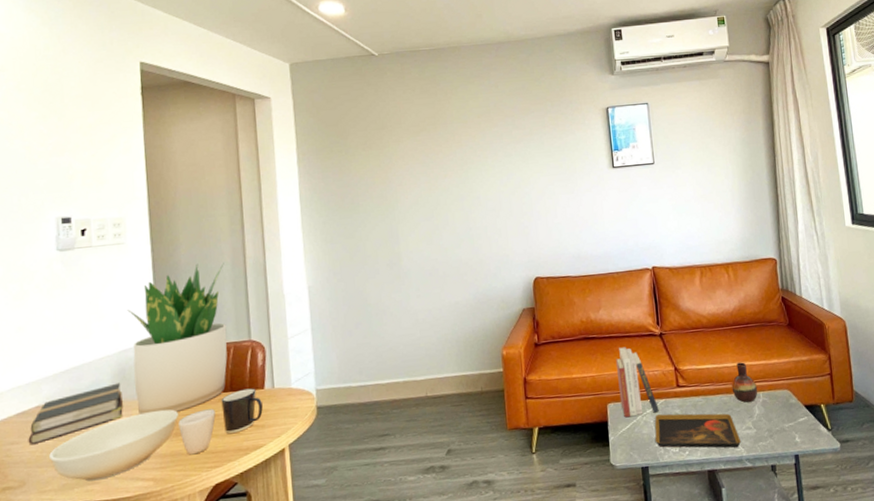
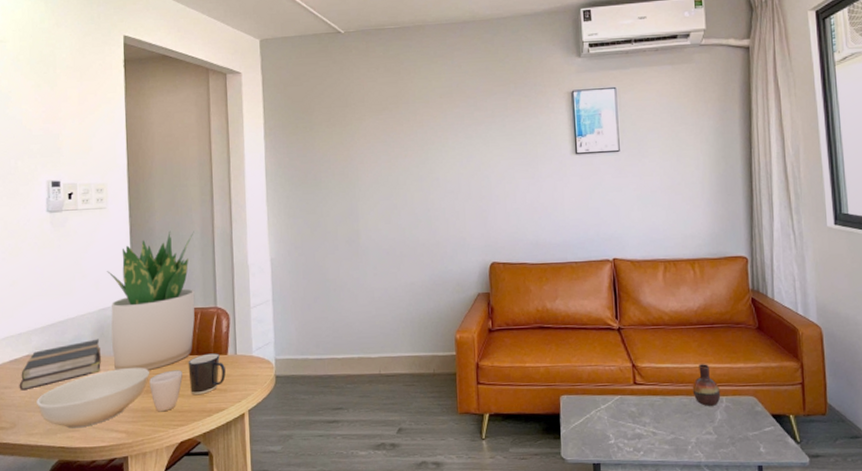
books: present [615,347,659,418] -> none [570,339,614,412]
decorative tray: present [655,413,741,448] -> none [609,411,700,452]

